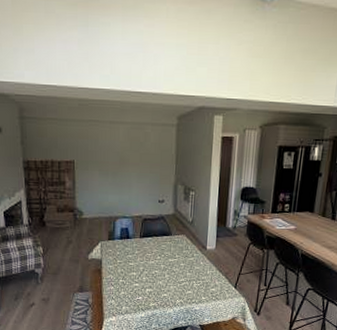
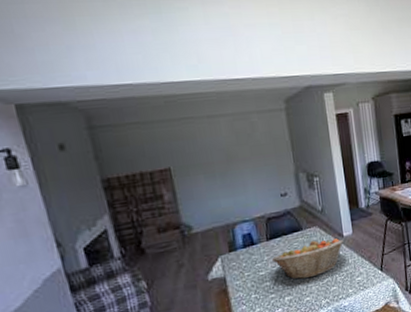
fruit basket: none [141,246,207,279] -> present [271,238,344,279]

